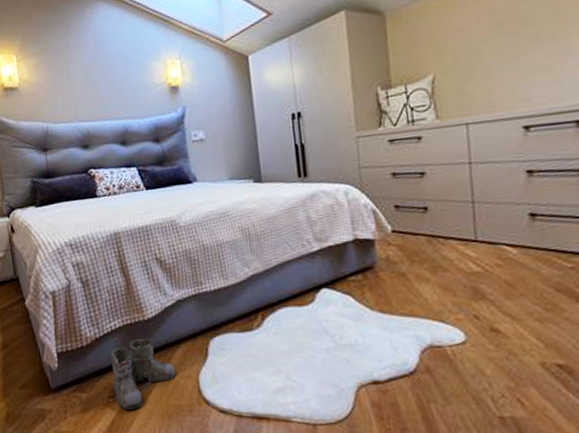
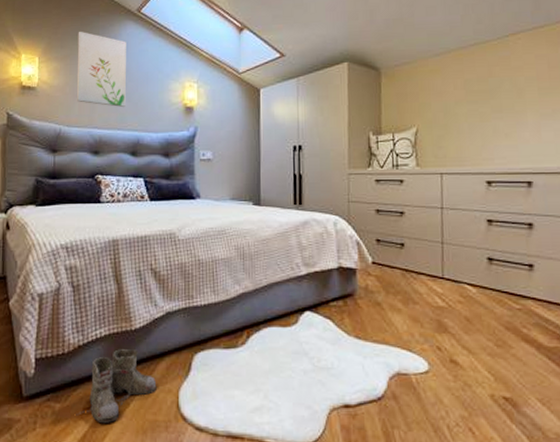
wall art: none [50,21,108,97] -> present [76,31,126,108]

